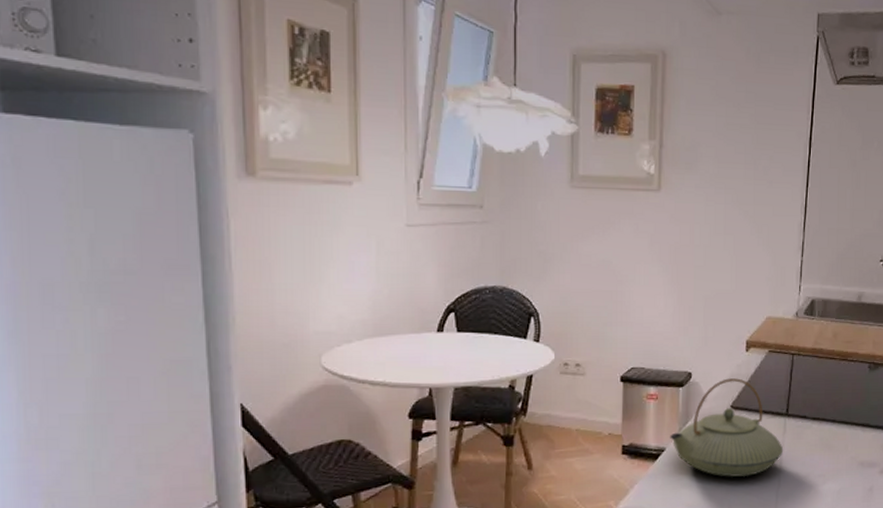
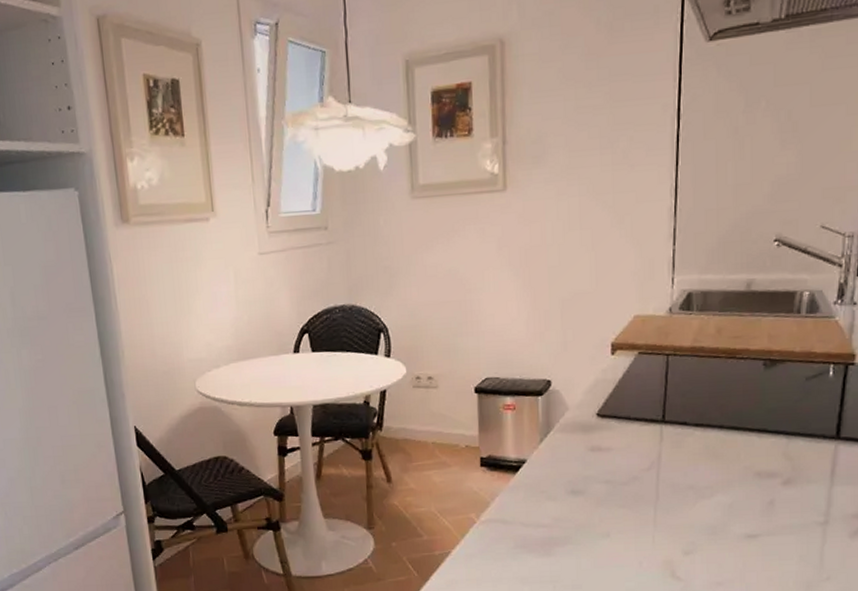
teapot: present [670,378,784,477] -> none [531,384,661,490]

